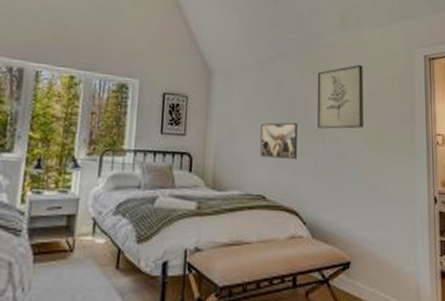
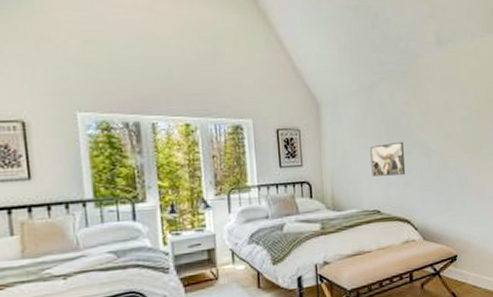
wall art: present [317,64,363,129] -> none [418,79,463,144]

